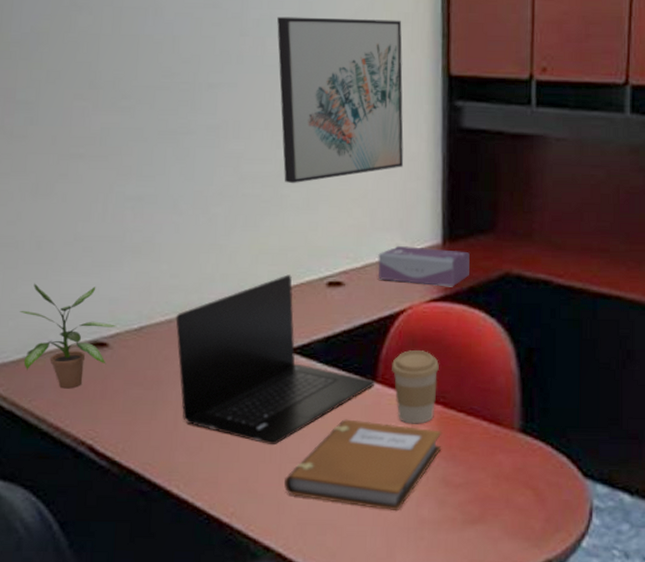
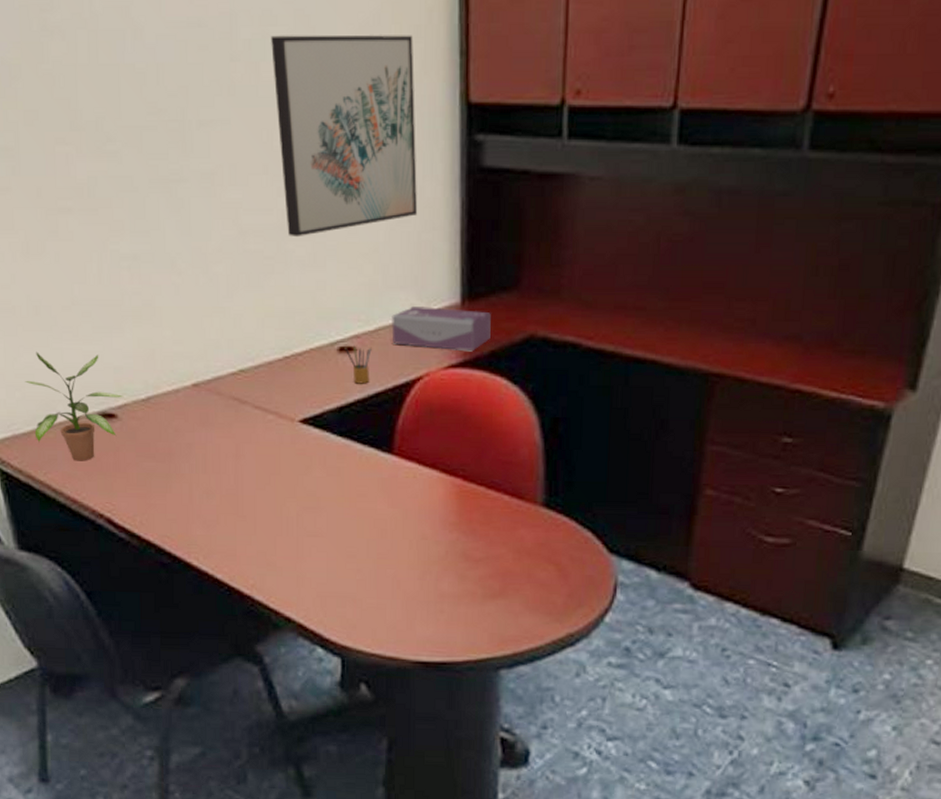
laptop: present [175,274,375,446] -> none [183,339,392,519]
notebook: present [284,419,442,512] -> none [303,492,462,585]
pencil box: none [333,280,359,316] -> present [344,345,372,384]
coffee cup: present [392,350,439,424] -> none [409,421,458,498]

